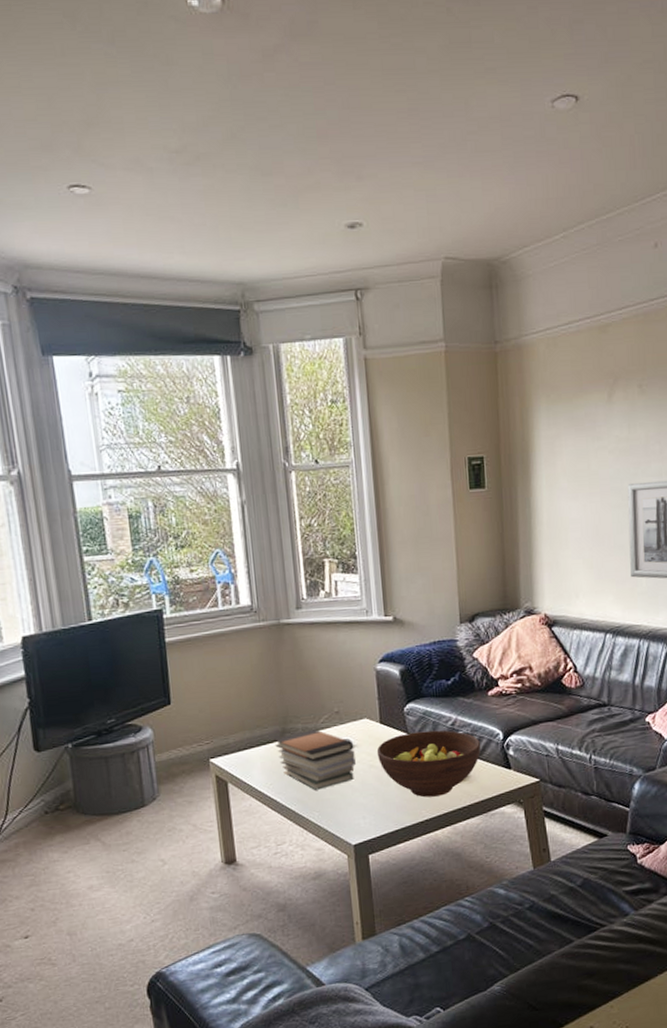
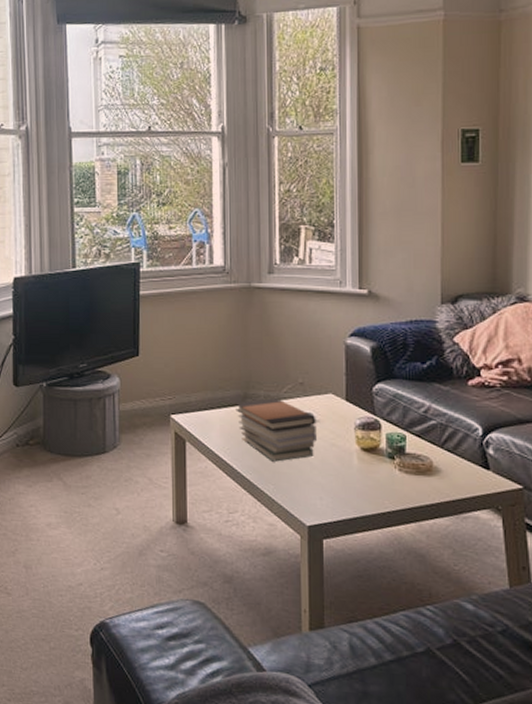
fruit bowl: present [376,730,481,798] -> none [340,414,457,488]

